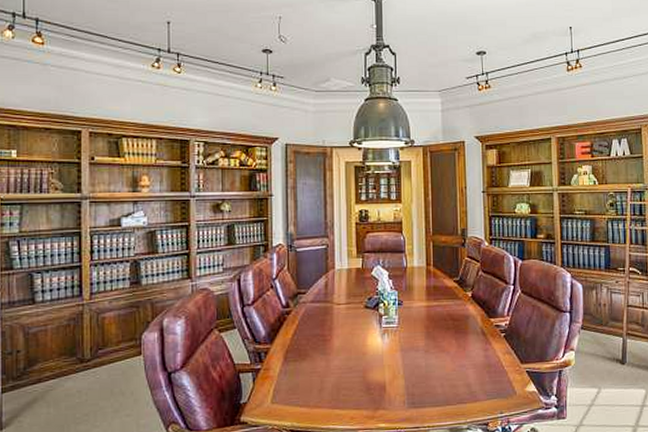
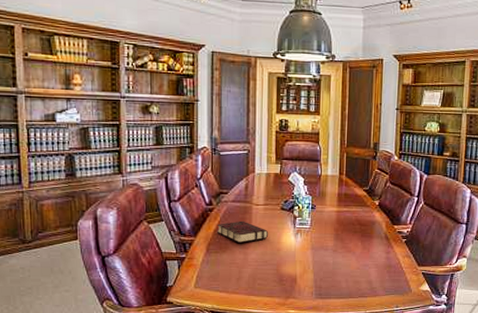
book: none [296,323,352,348] -> present [217,220,268,243]

